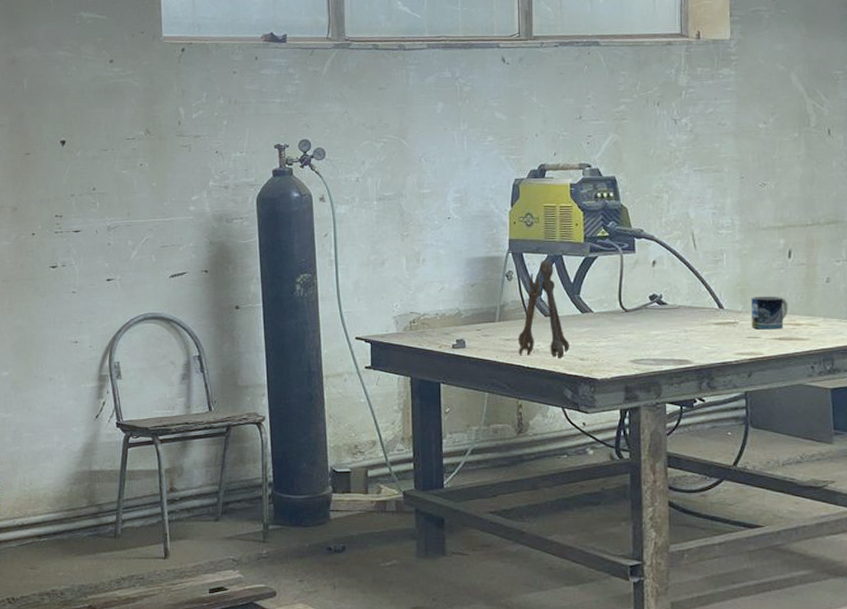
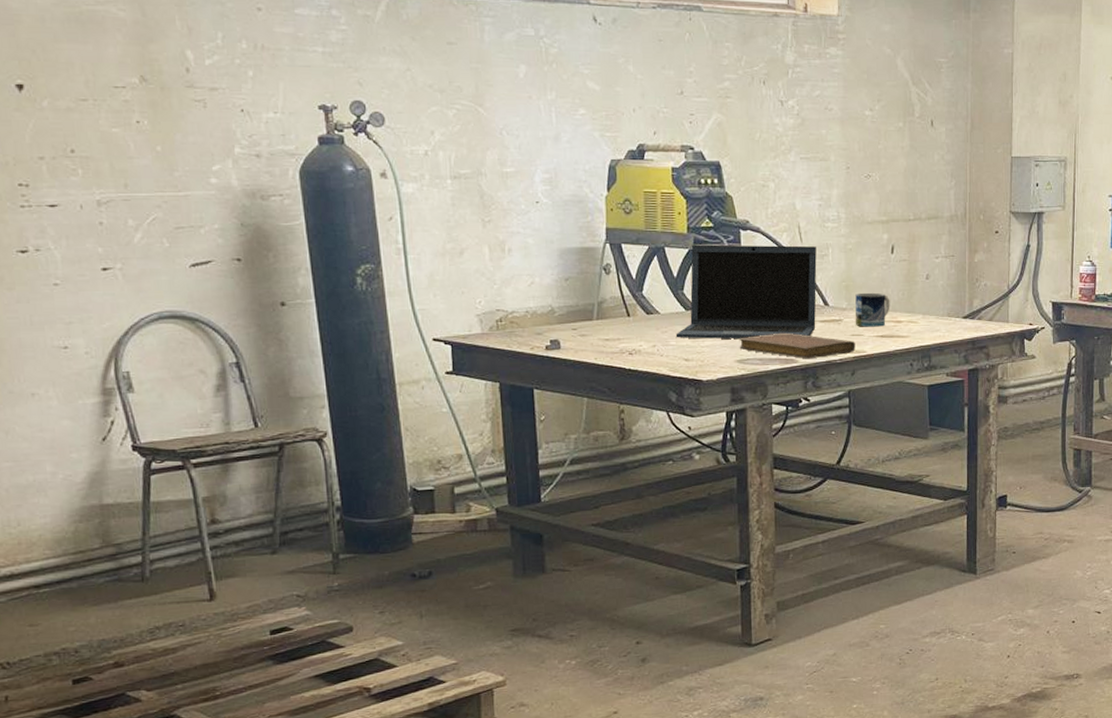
wrench: present [519,260,570,359] -> none [619,253,673,360]
laptop: none [571,252,711,340] -> present [675,244,817,339]
notebook: none [633,334,752,360] -> present [739,332,856,359]

